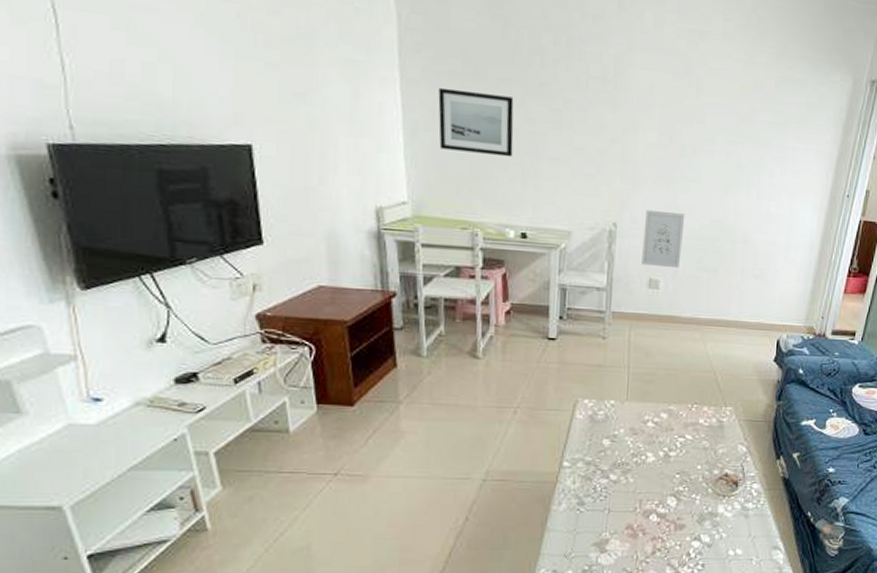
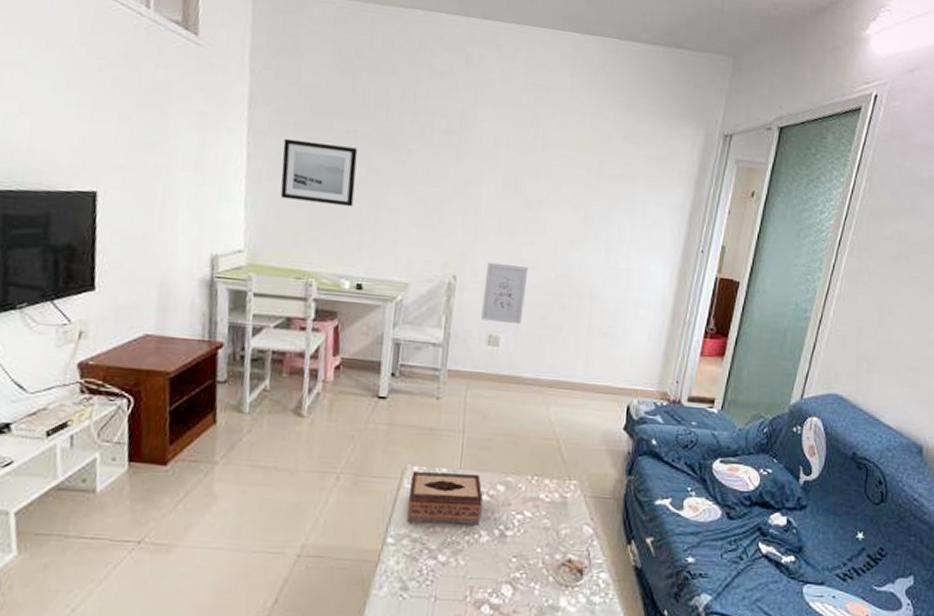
tissue box: none [581,403,648,448] -> present [407,472,483,525]

